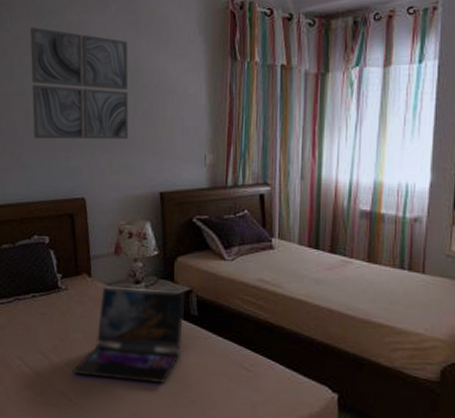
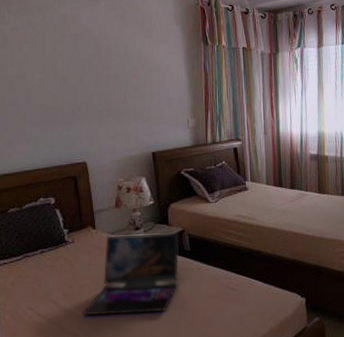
wall art: present [30,27,129,139] -> none [28,20,122,114]

